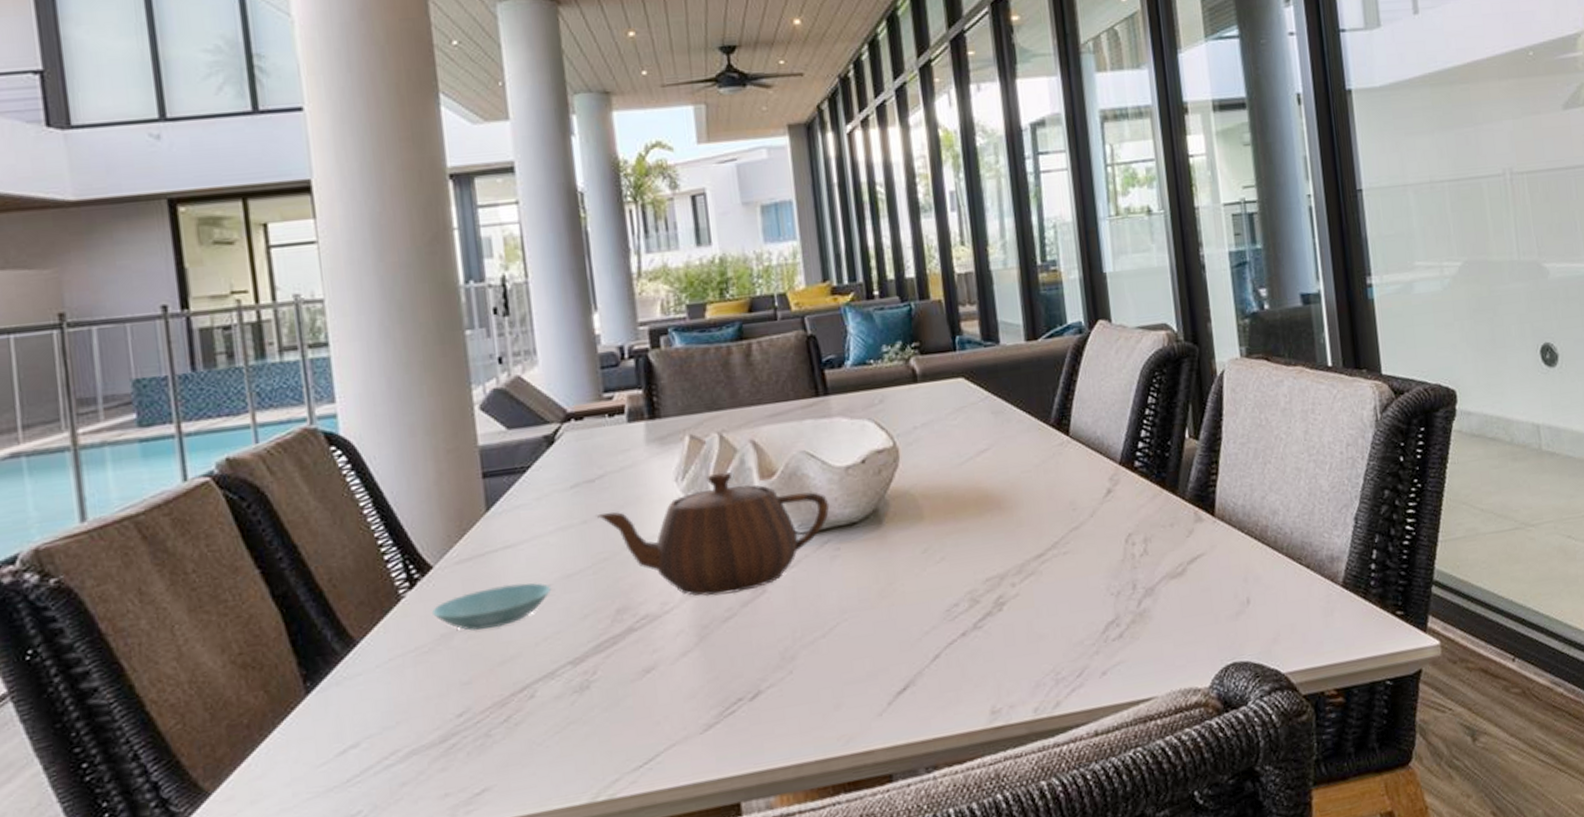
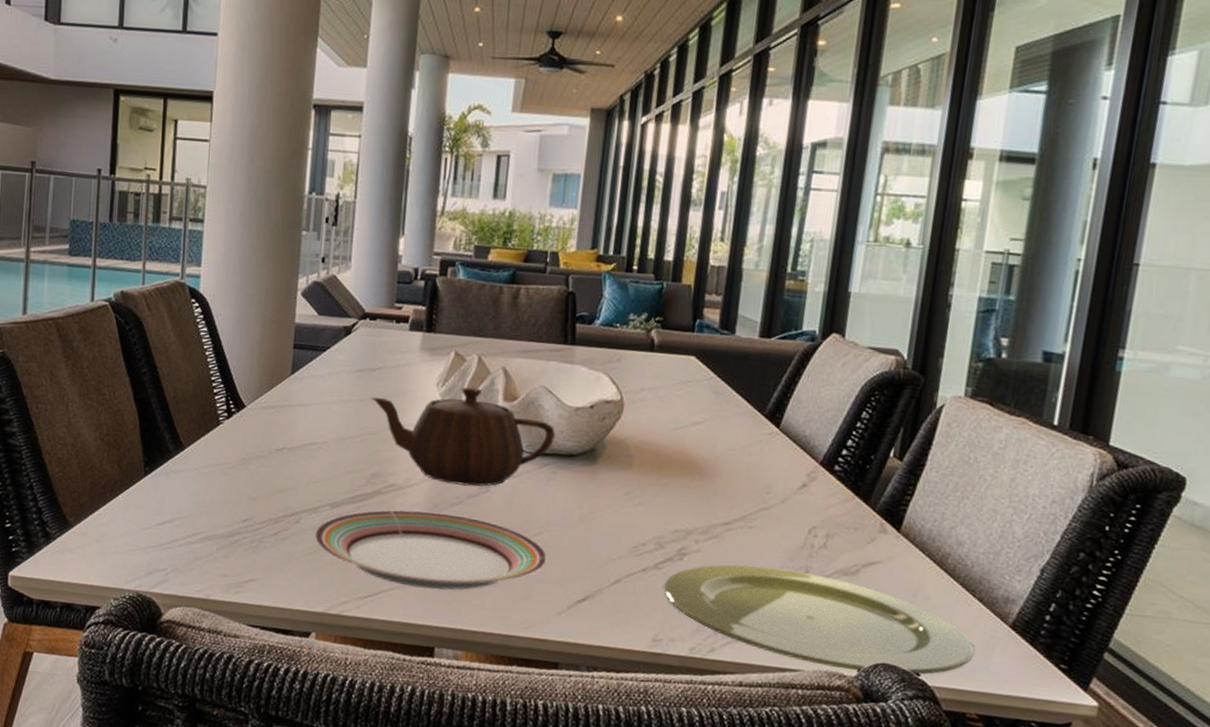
saucer: present [432,583,552,631] -> none [240,432,327,464]
plate: none [557,628,853,739] -> present [314,509,548,590]
plate: none [989,584,1316,688] -> present [664,564,974,675]

